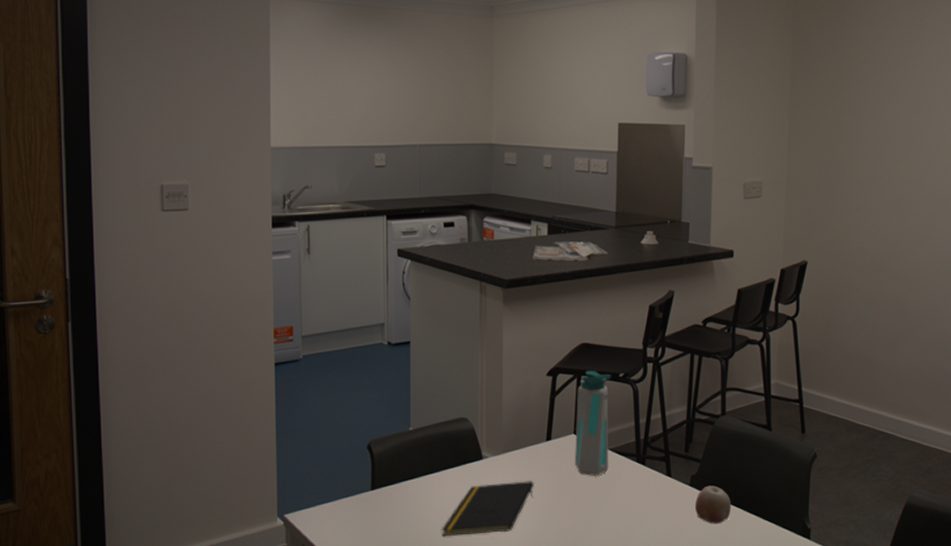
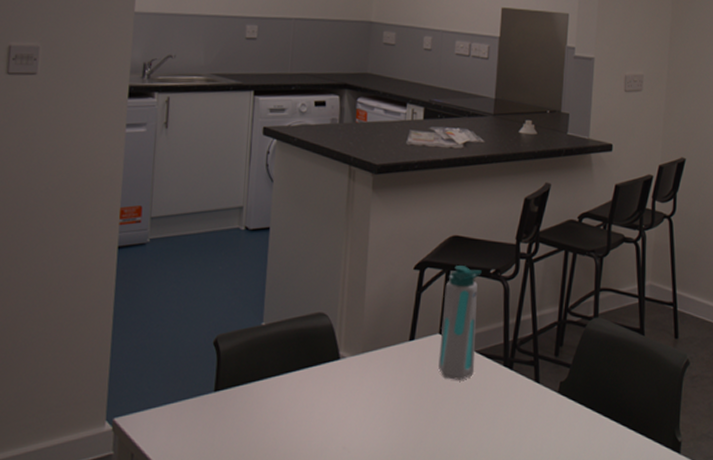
notepad: present [441,480,535,537] -> none [289,383,395,446]
apple: present [694,485,731,524] -> none [562,393,600,436]

